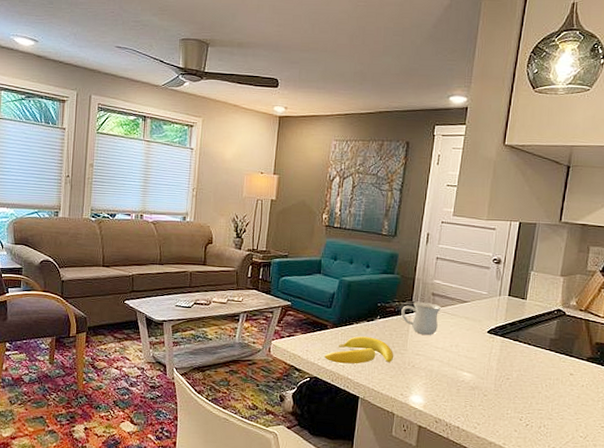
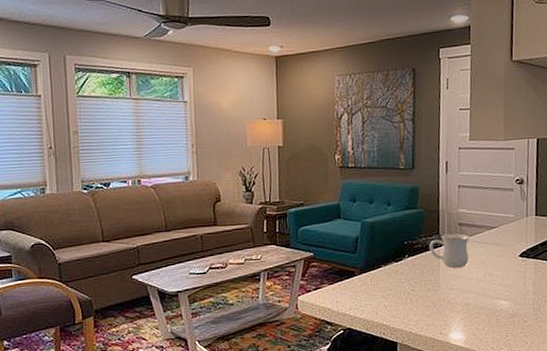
banana: present [324,336,394,364] -> none [356,278,428,311]

